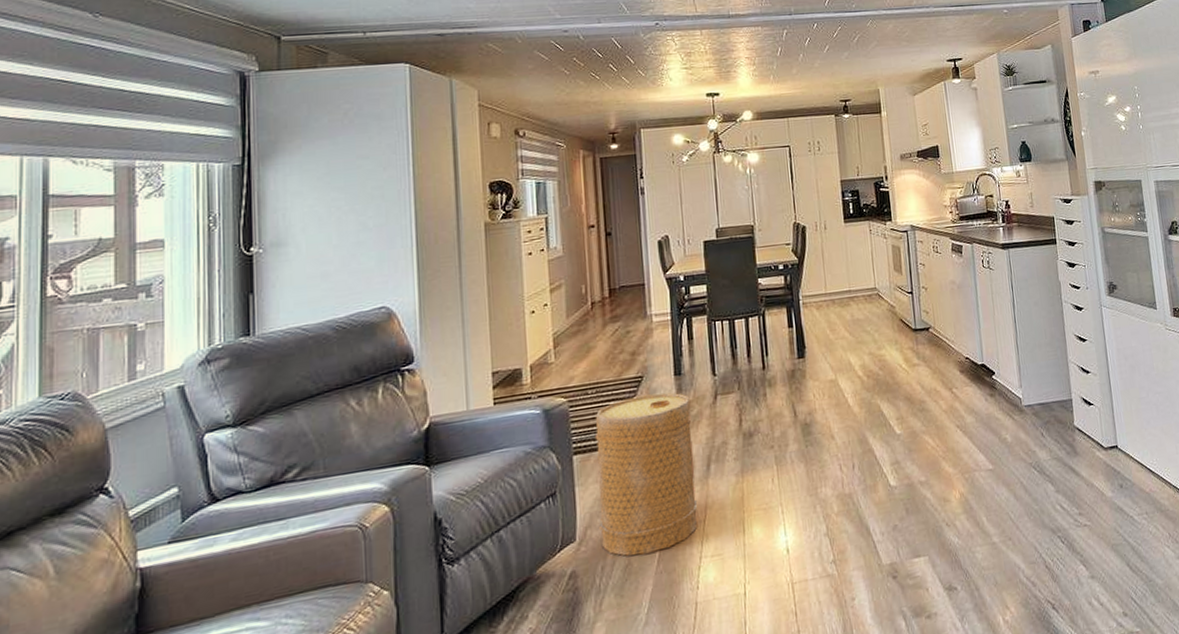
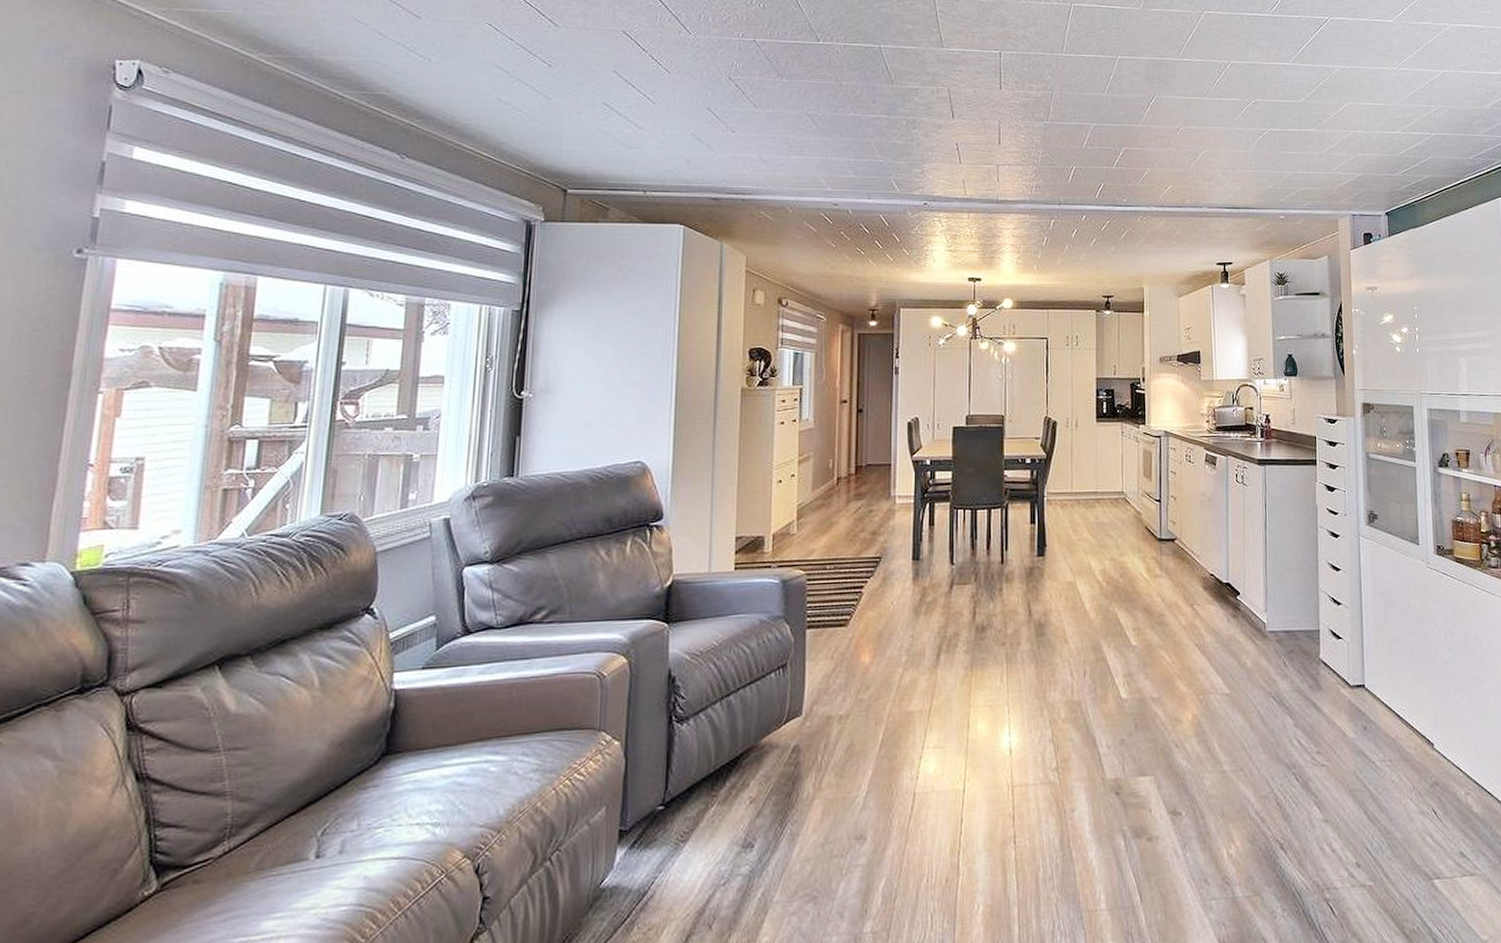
basket: present [594,392,698,556] -> none [826,576,926,737]

